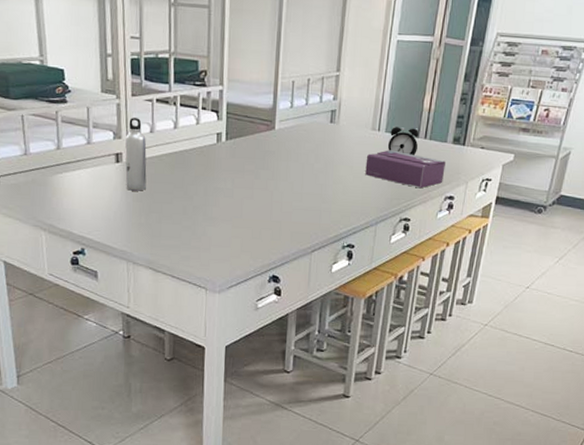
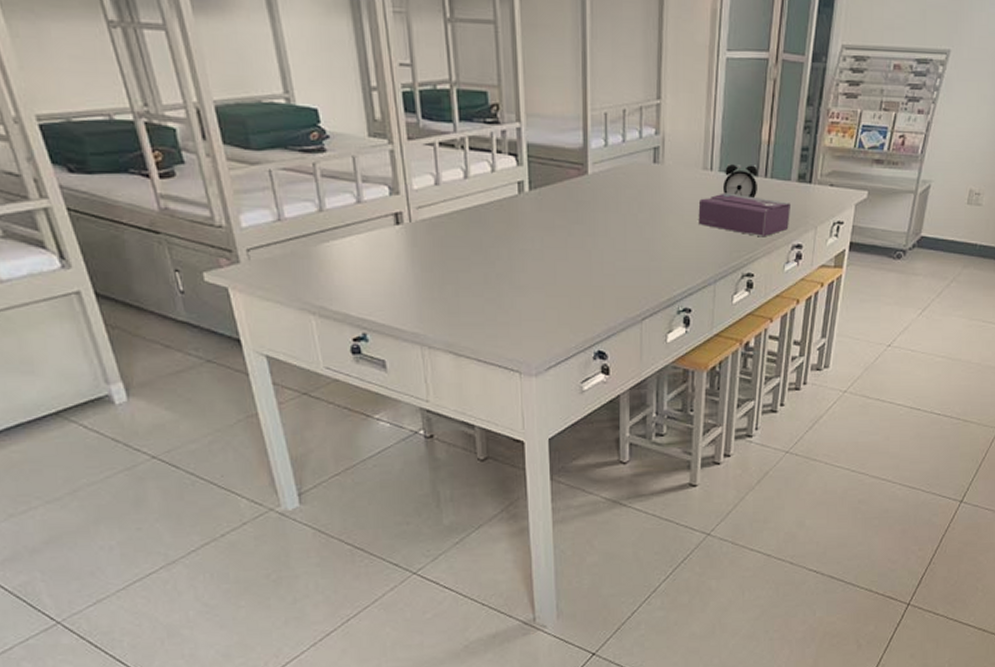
water bottle: present [124,118,147,191] -> none [403,167,436,259]

